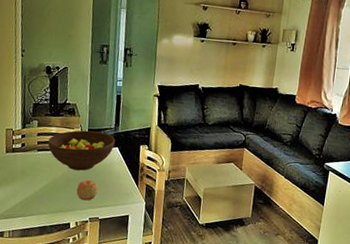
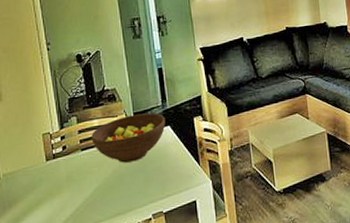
apple: present [76,179,98,201] -> none [132,169,156,196]

